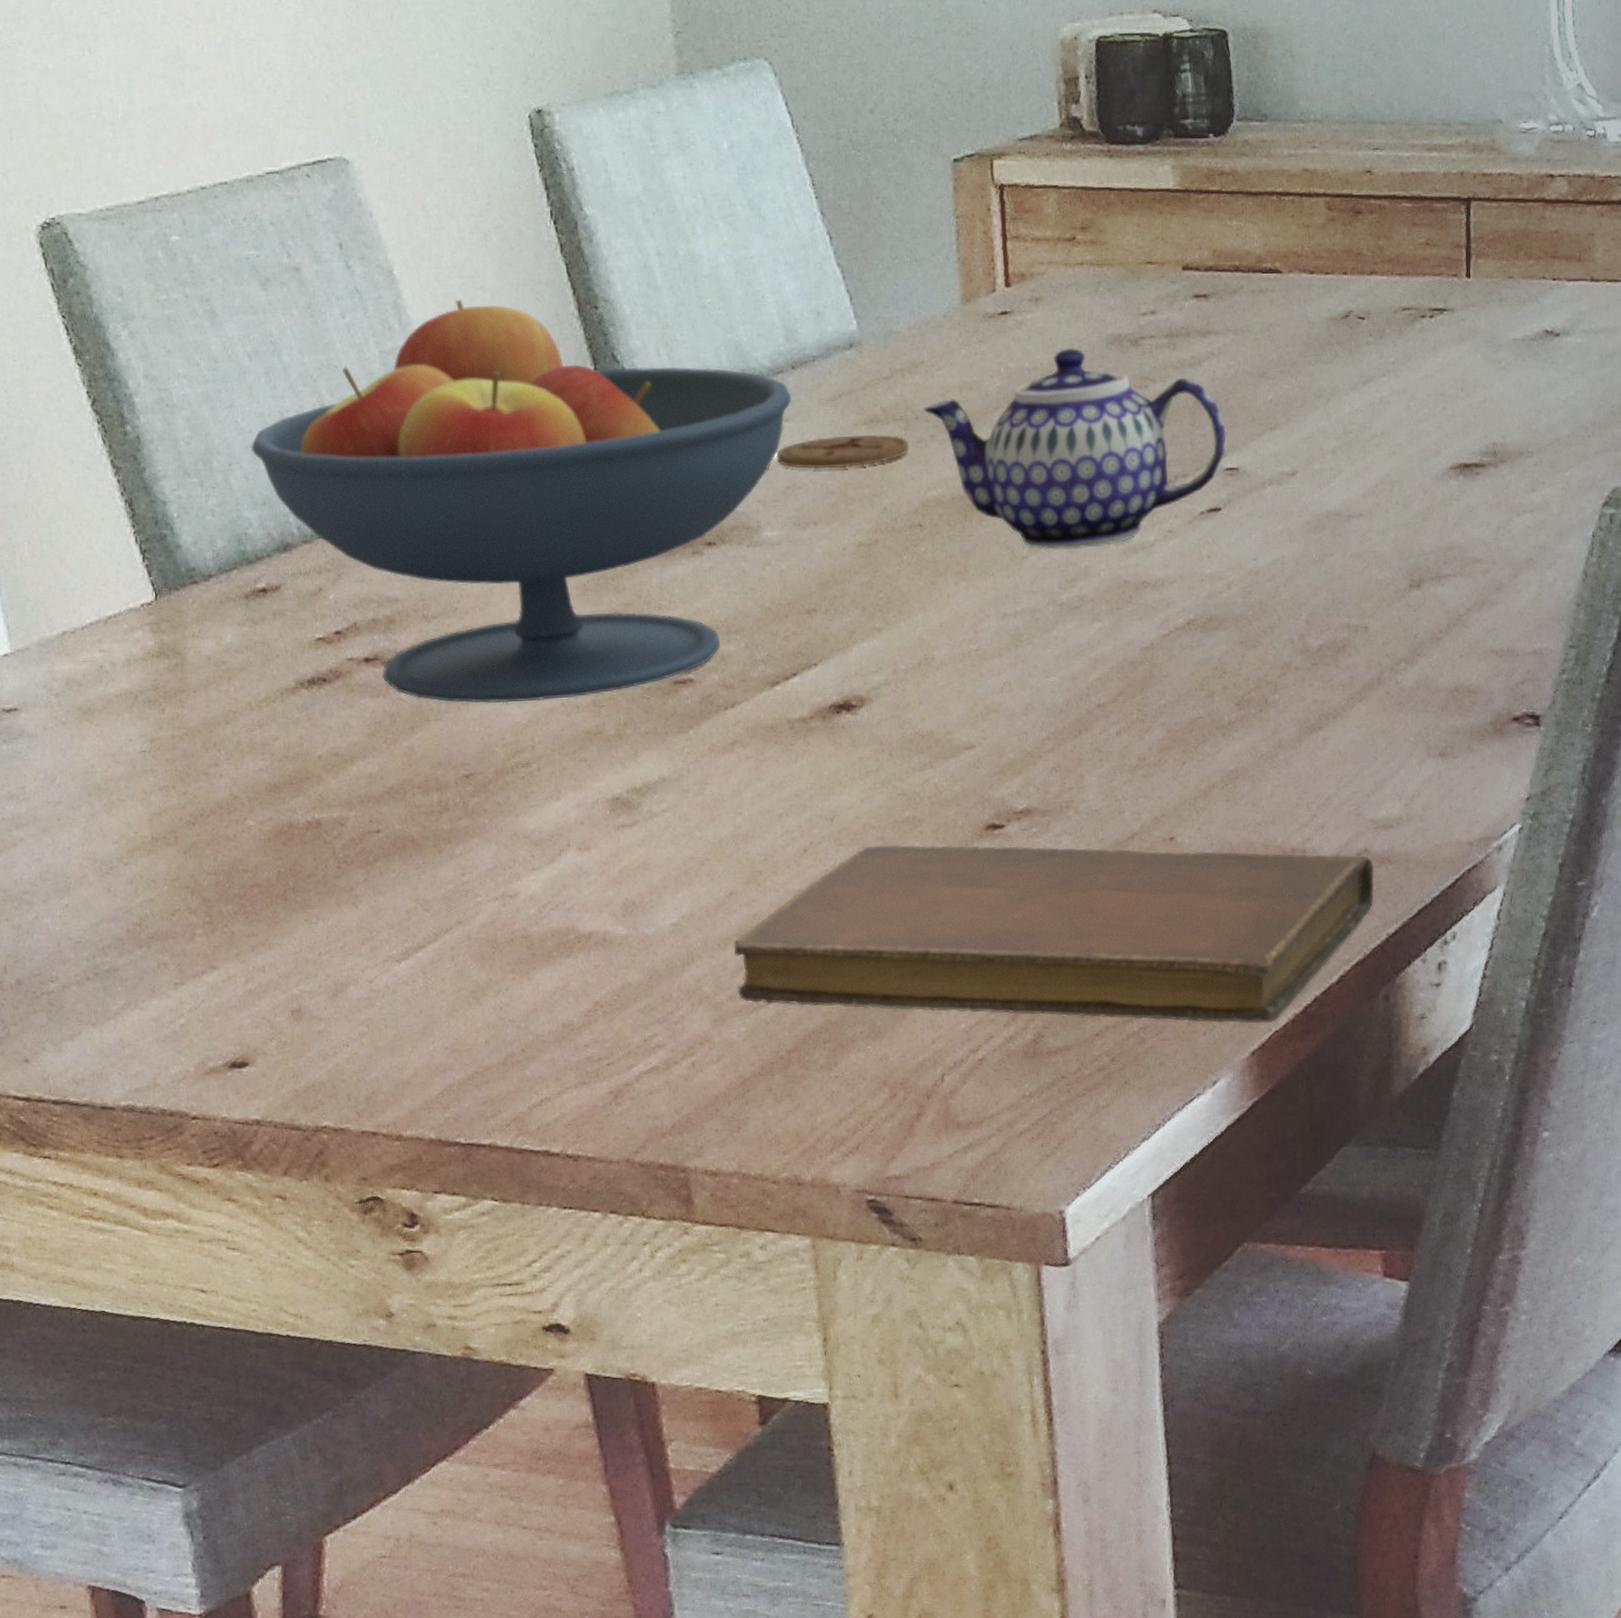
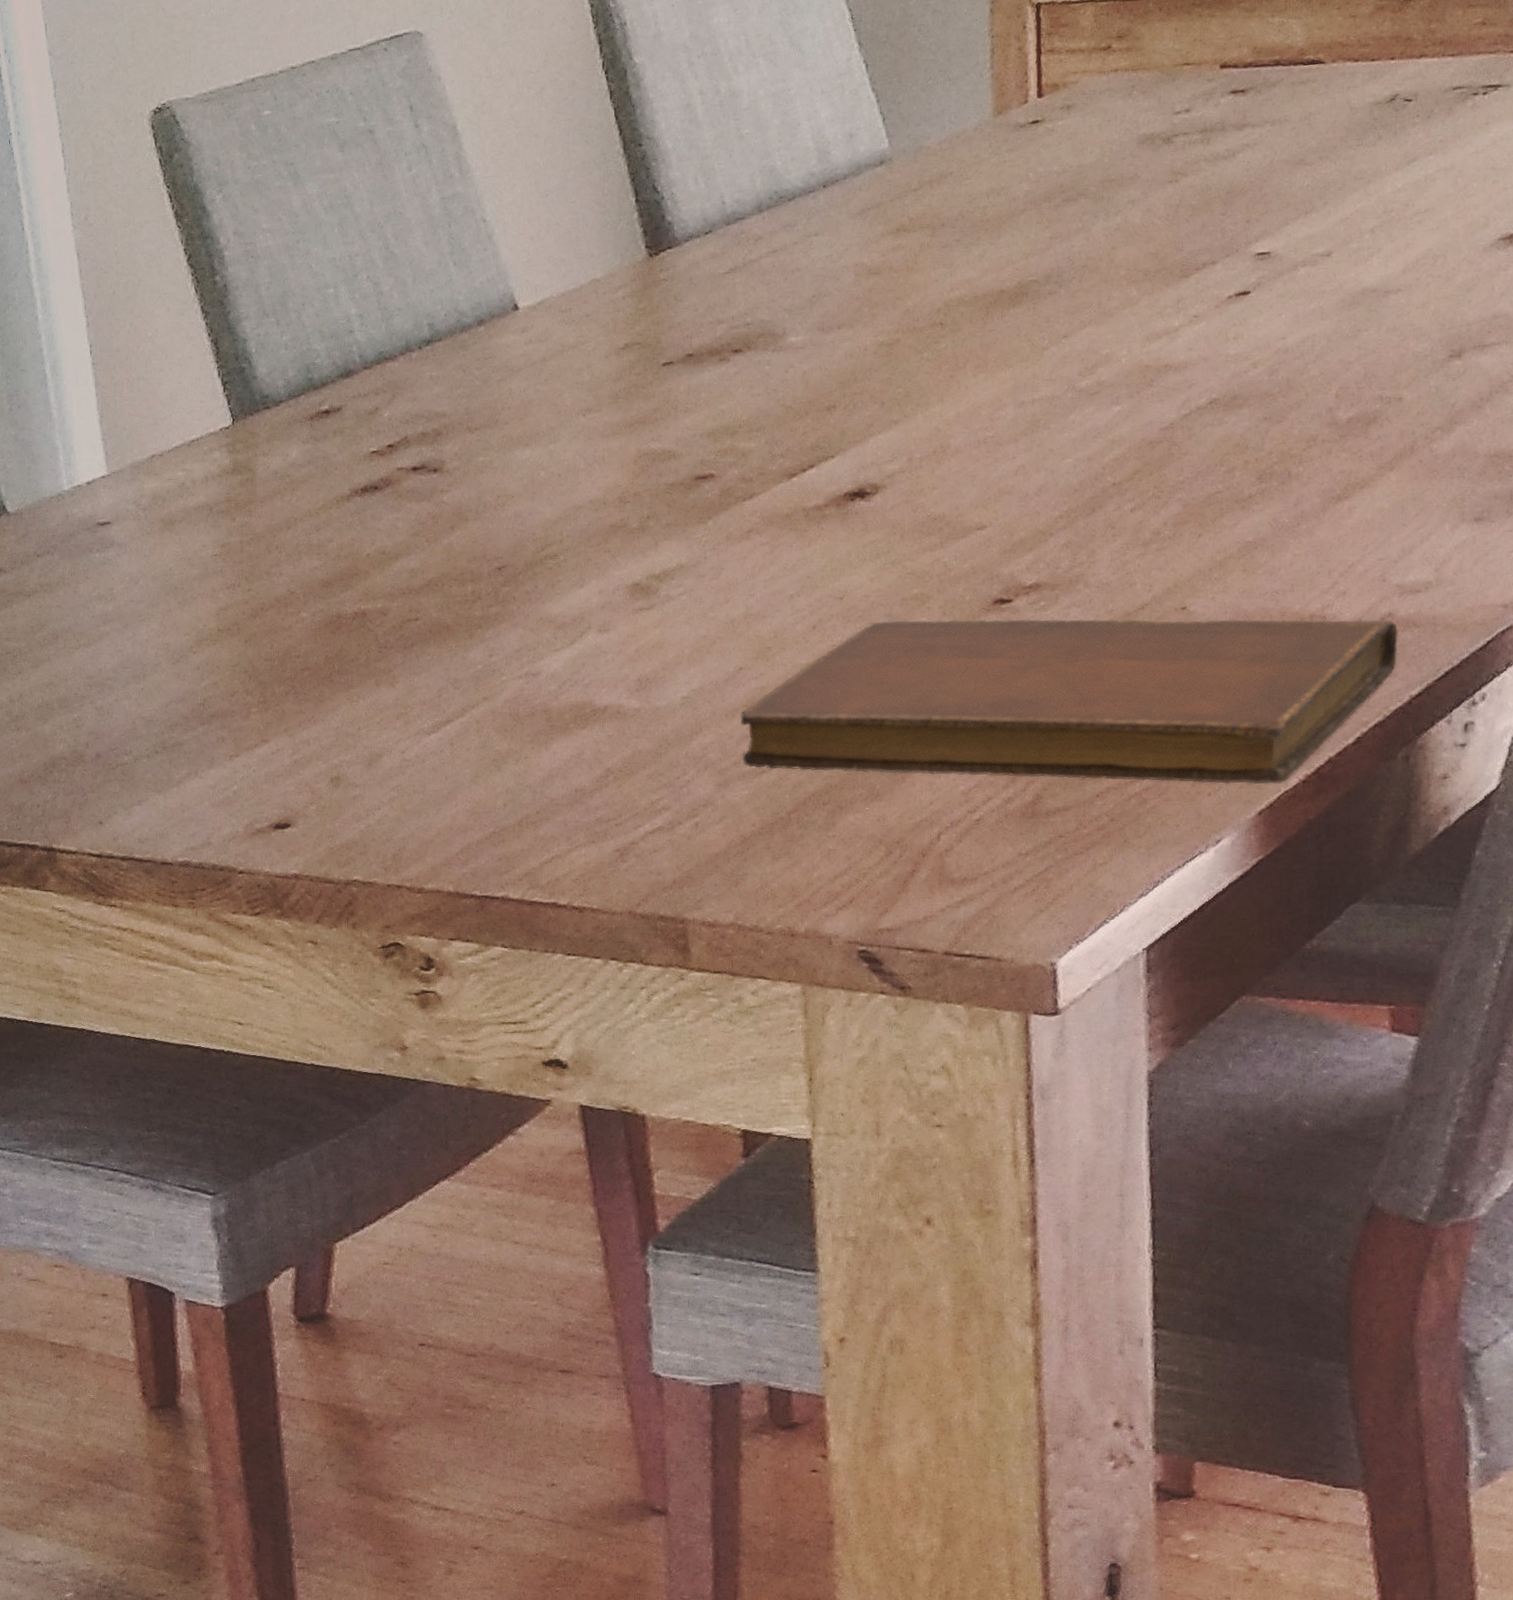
fruit bowl: present [250,299,792,704] -> none [322,147,822,504]
coaster: present [776,435,910,469] -> none [804,242,935,279]
teapot: present [924,347,1226,550] -> none [951,149,1259,340]

